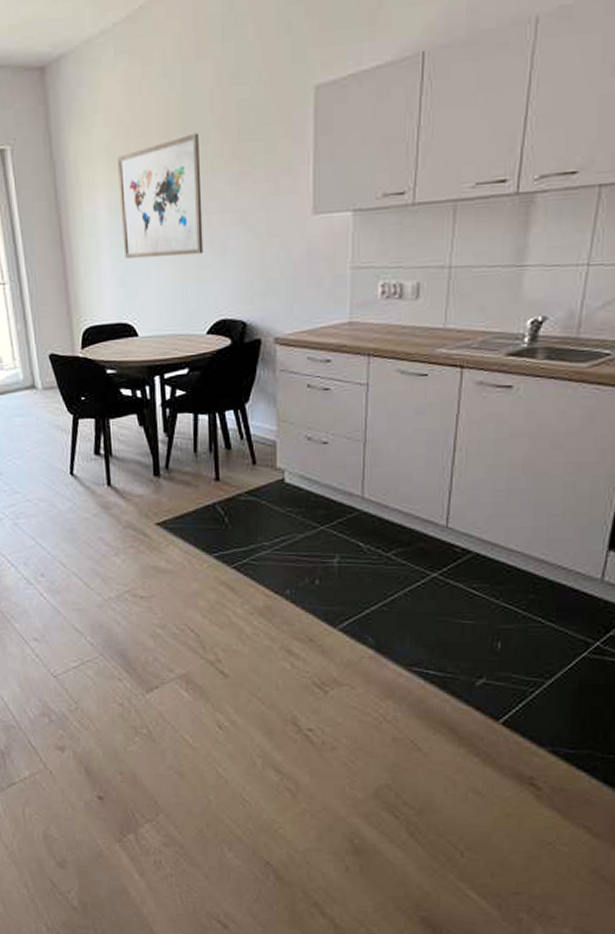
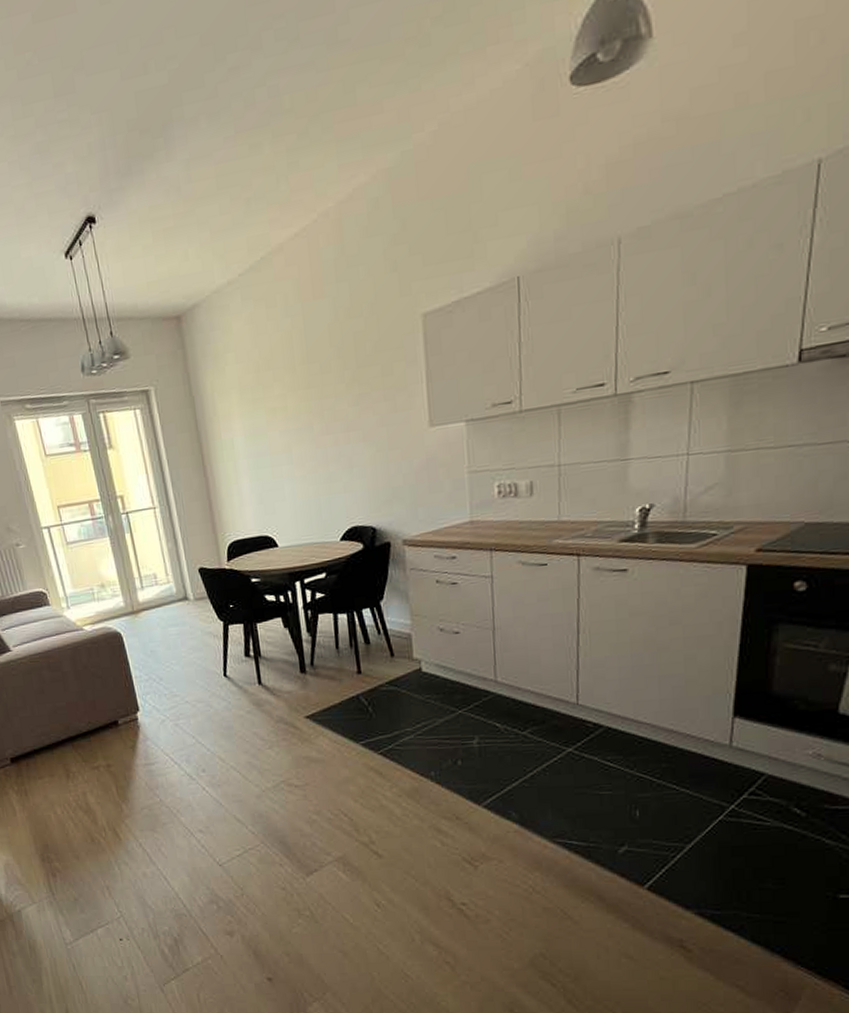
wall art: present [117,132,204,258] -> none [249,362,333,478]

